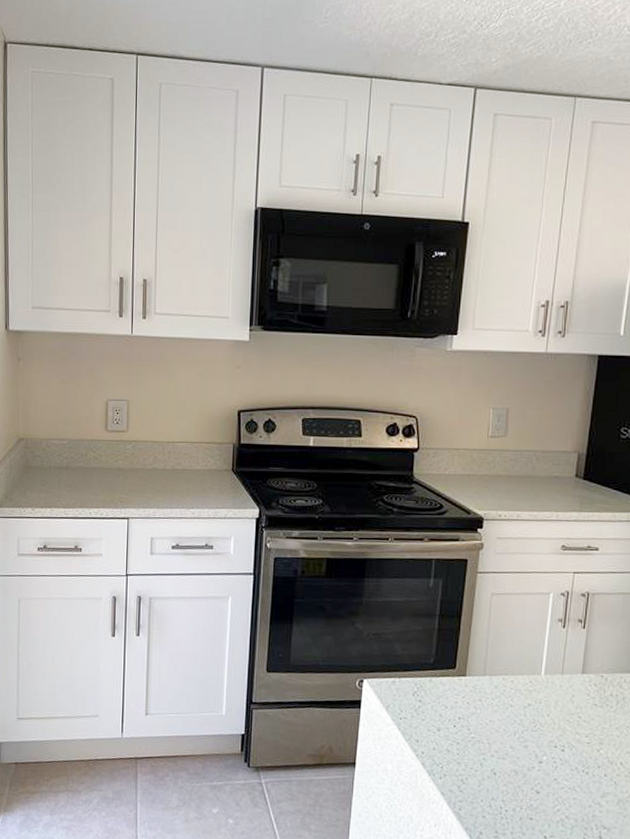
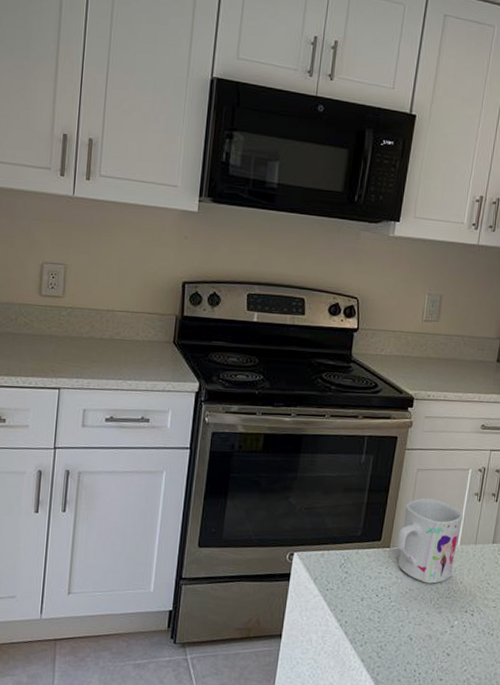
mug: none [473,623,546,716] -> present [396,497,463,584]

